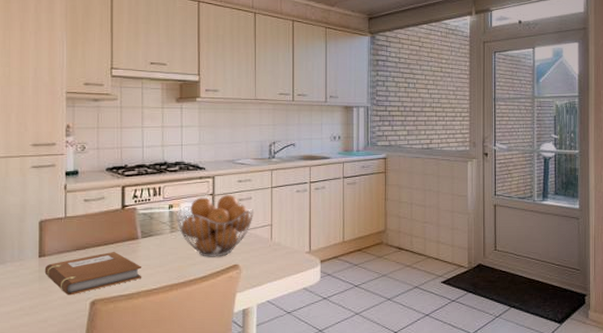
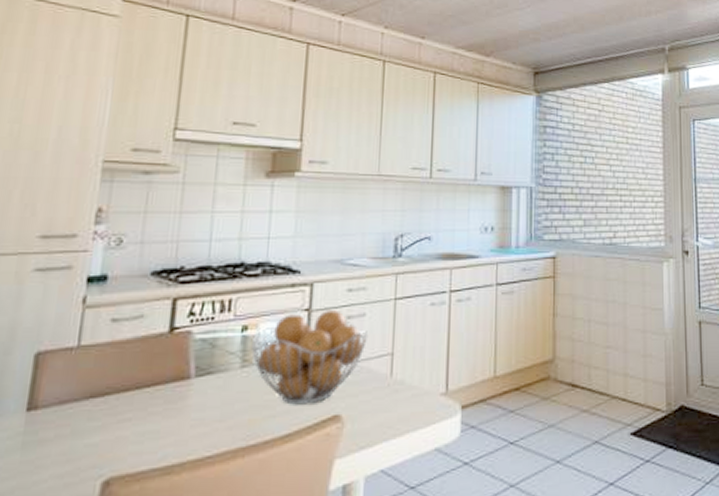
notebook: present [44,251,141,296] -> none [32,398,191,472]

